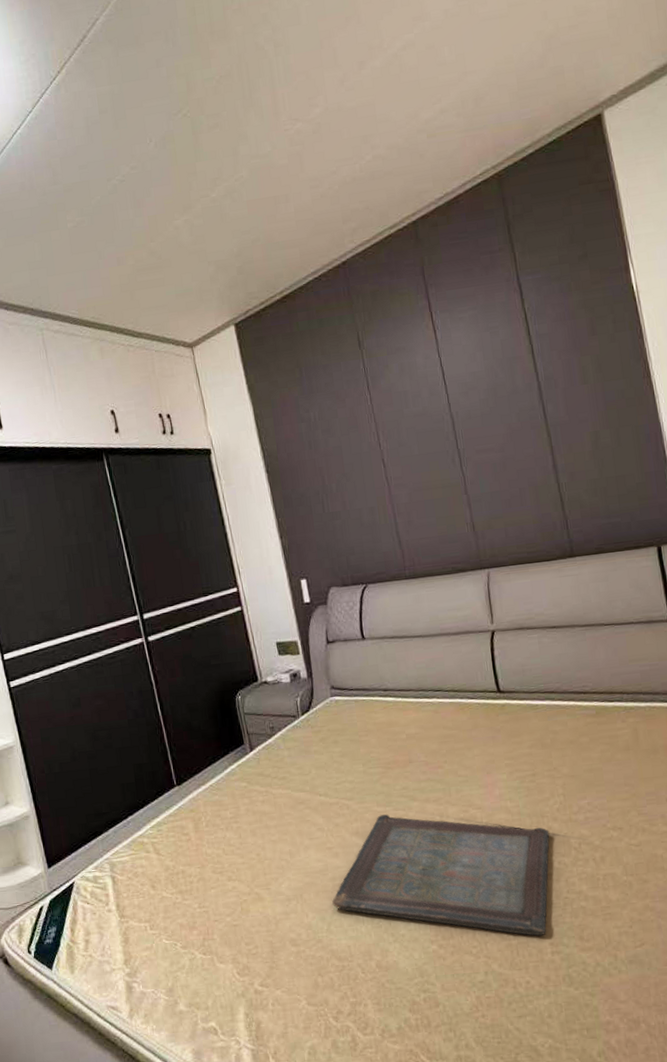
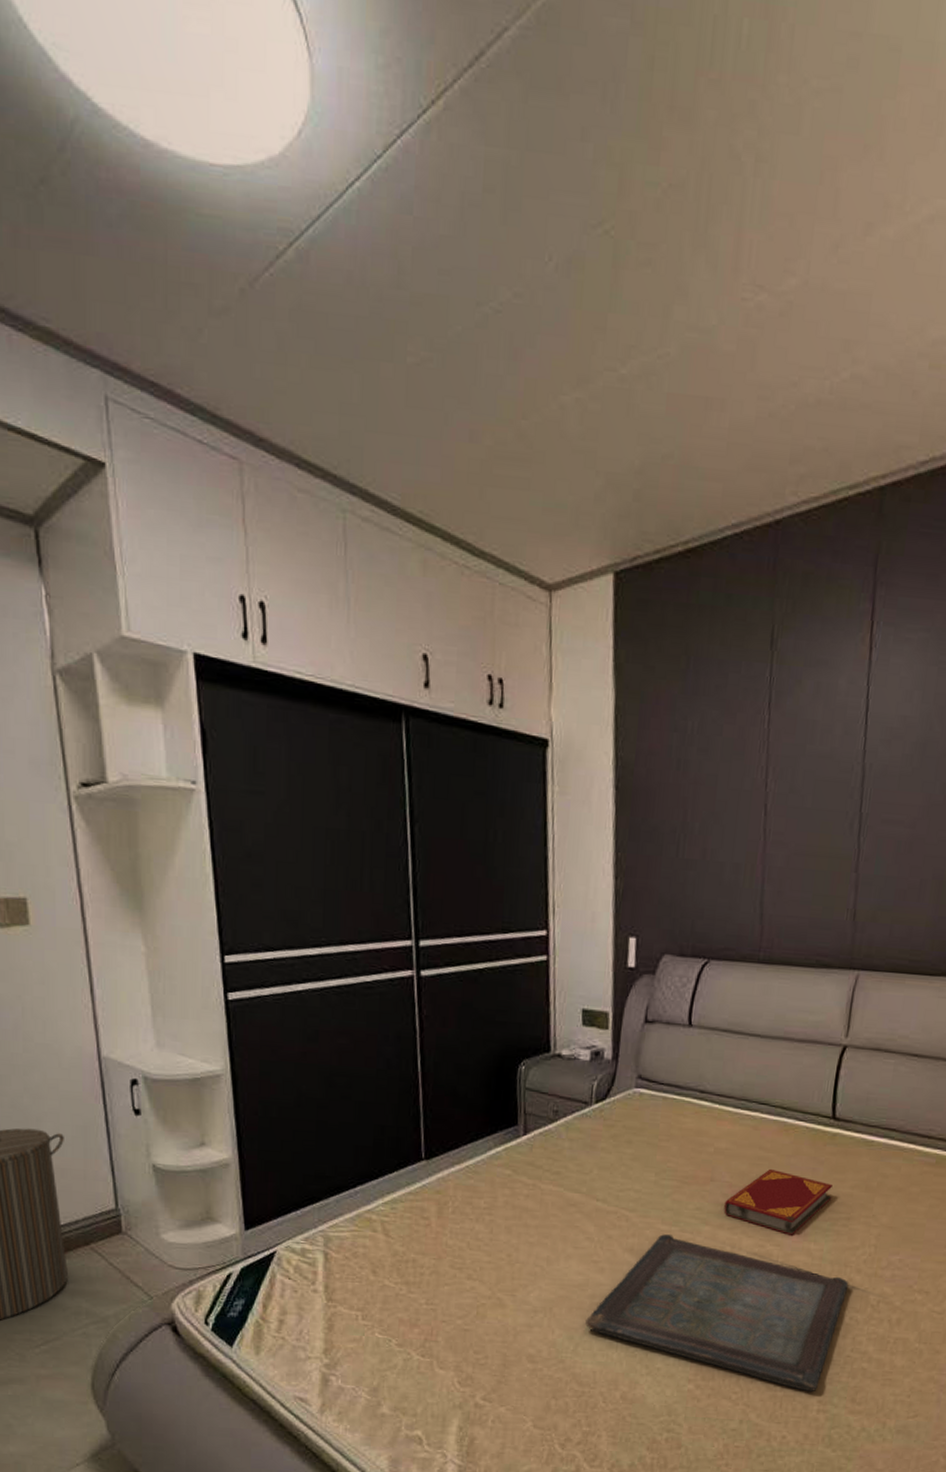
hardback book: none [425,743,515,798] -> present [724,1168,832,1235]

